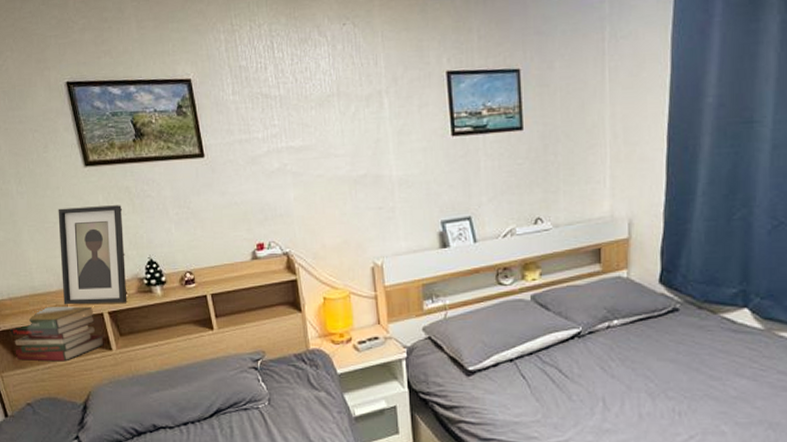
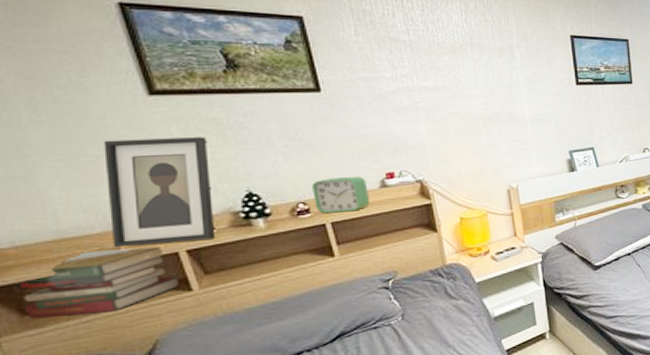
alarm clock: none [197,247,243,284] -> present [312,177,370,214]

